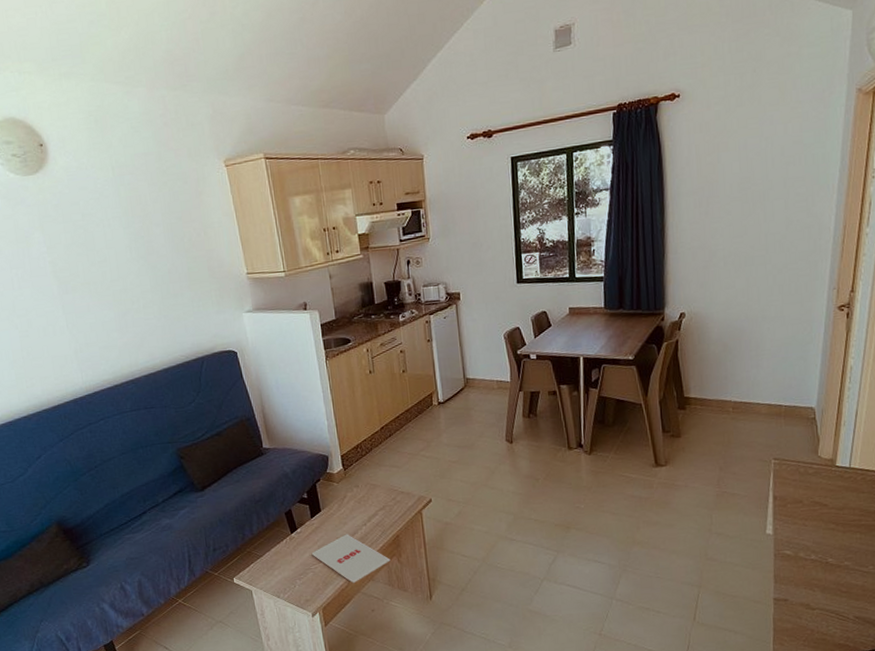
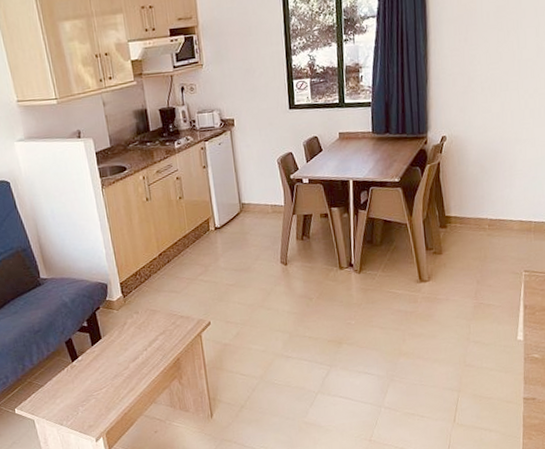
magazine: present [311,534,391,584] -> none [93,359,172,408]

